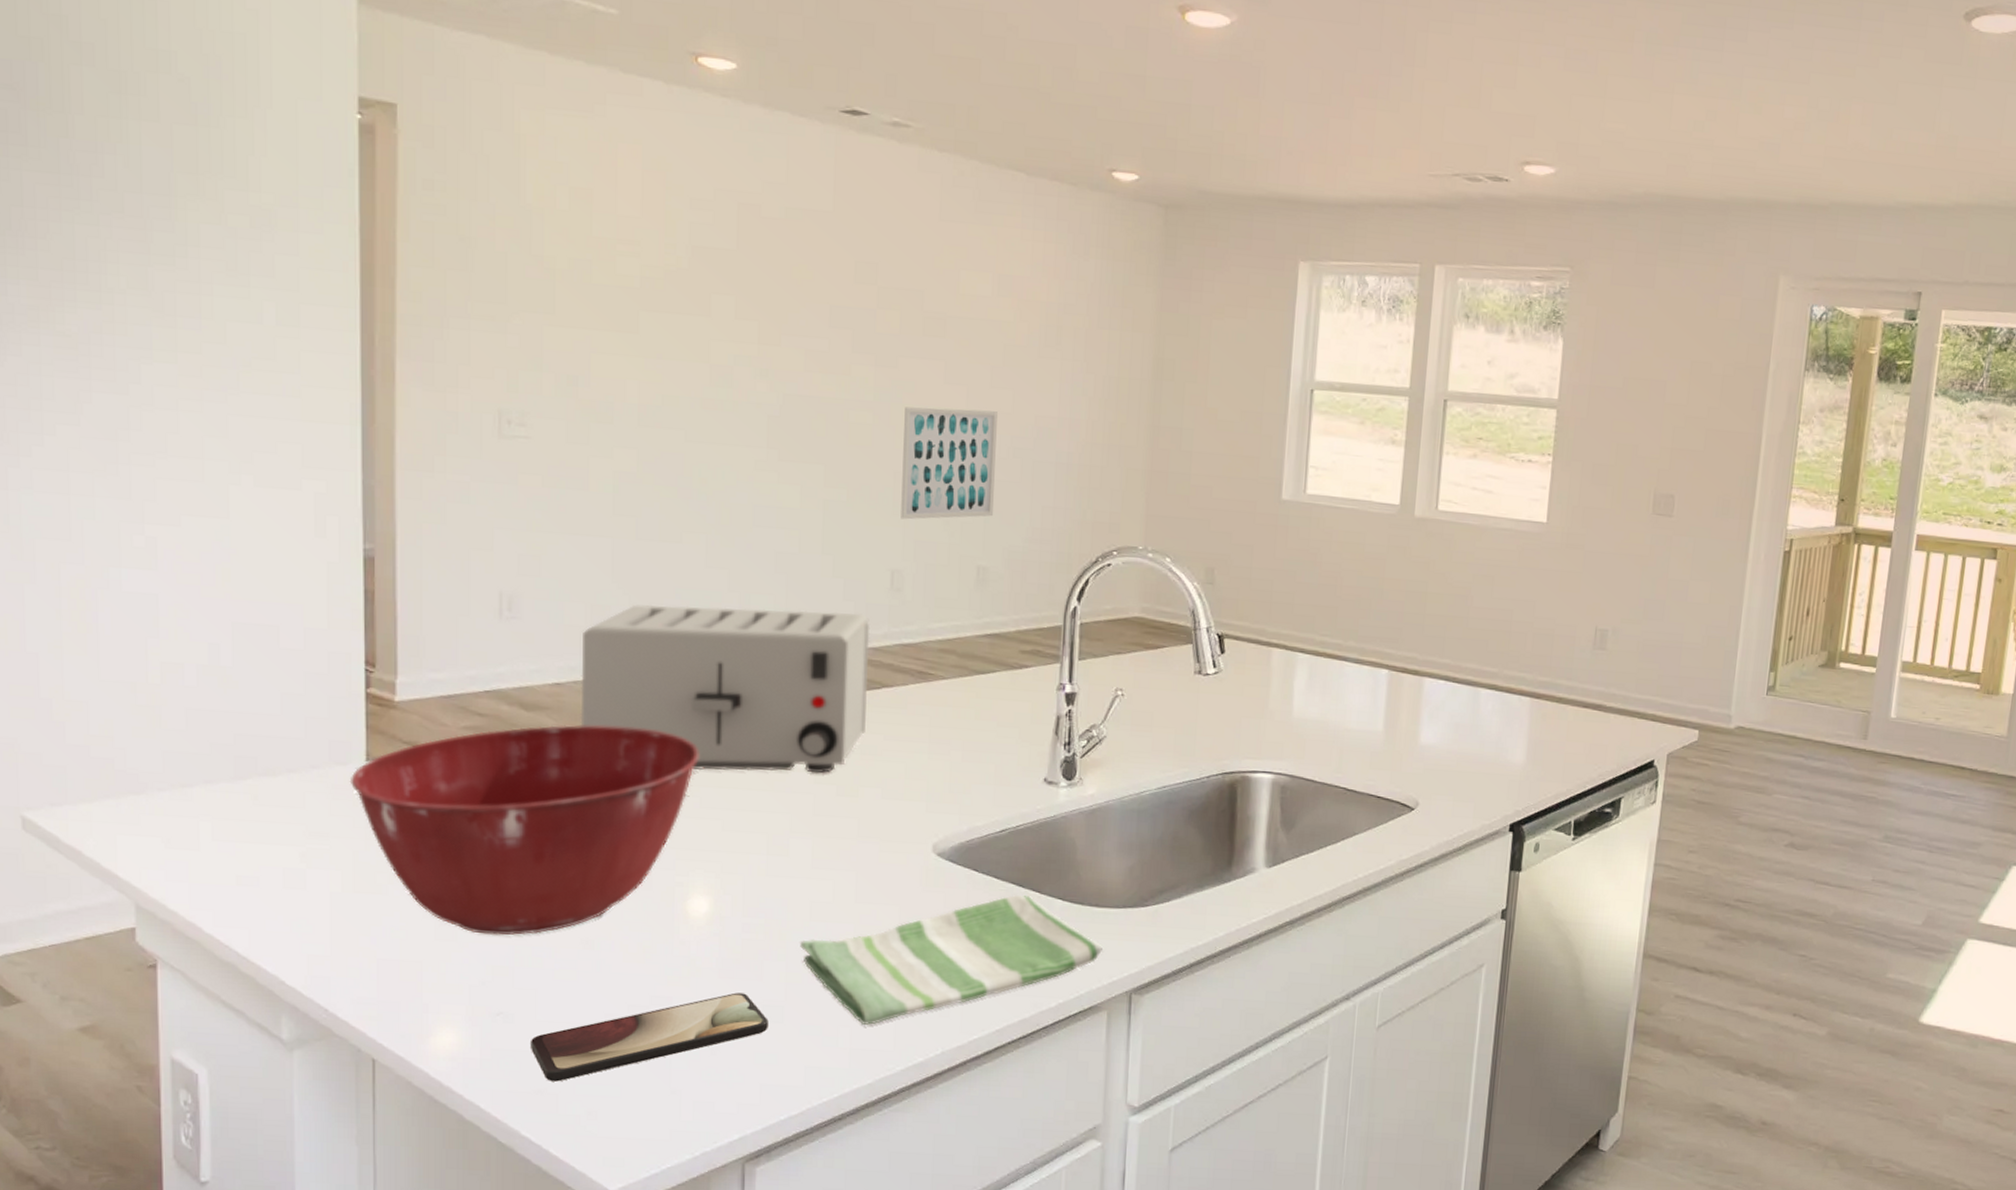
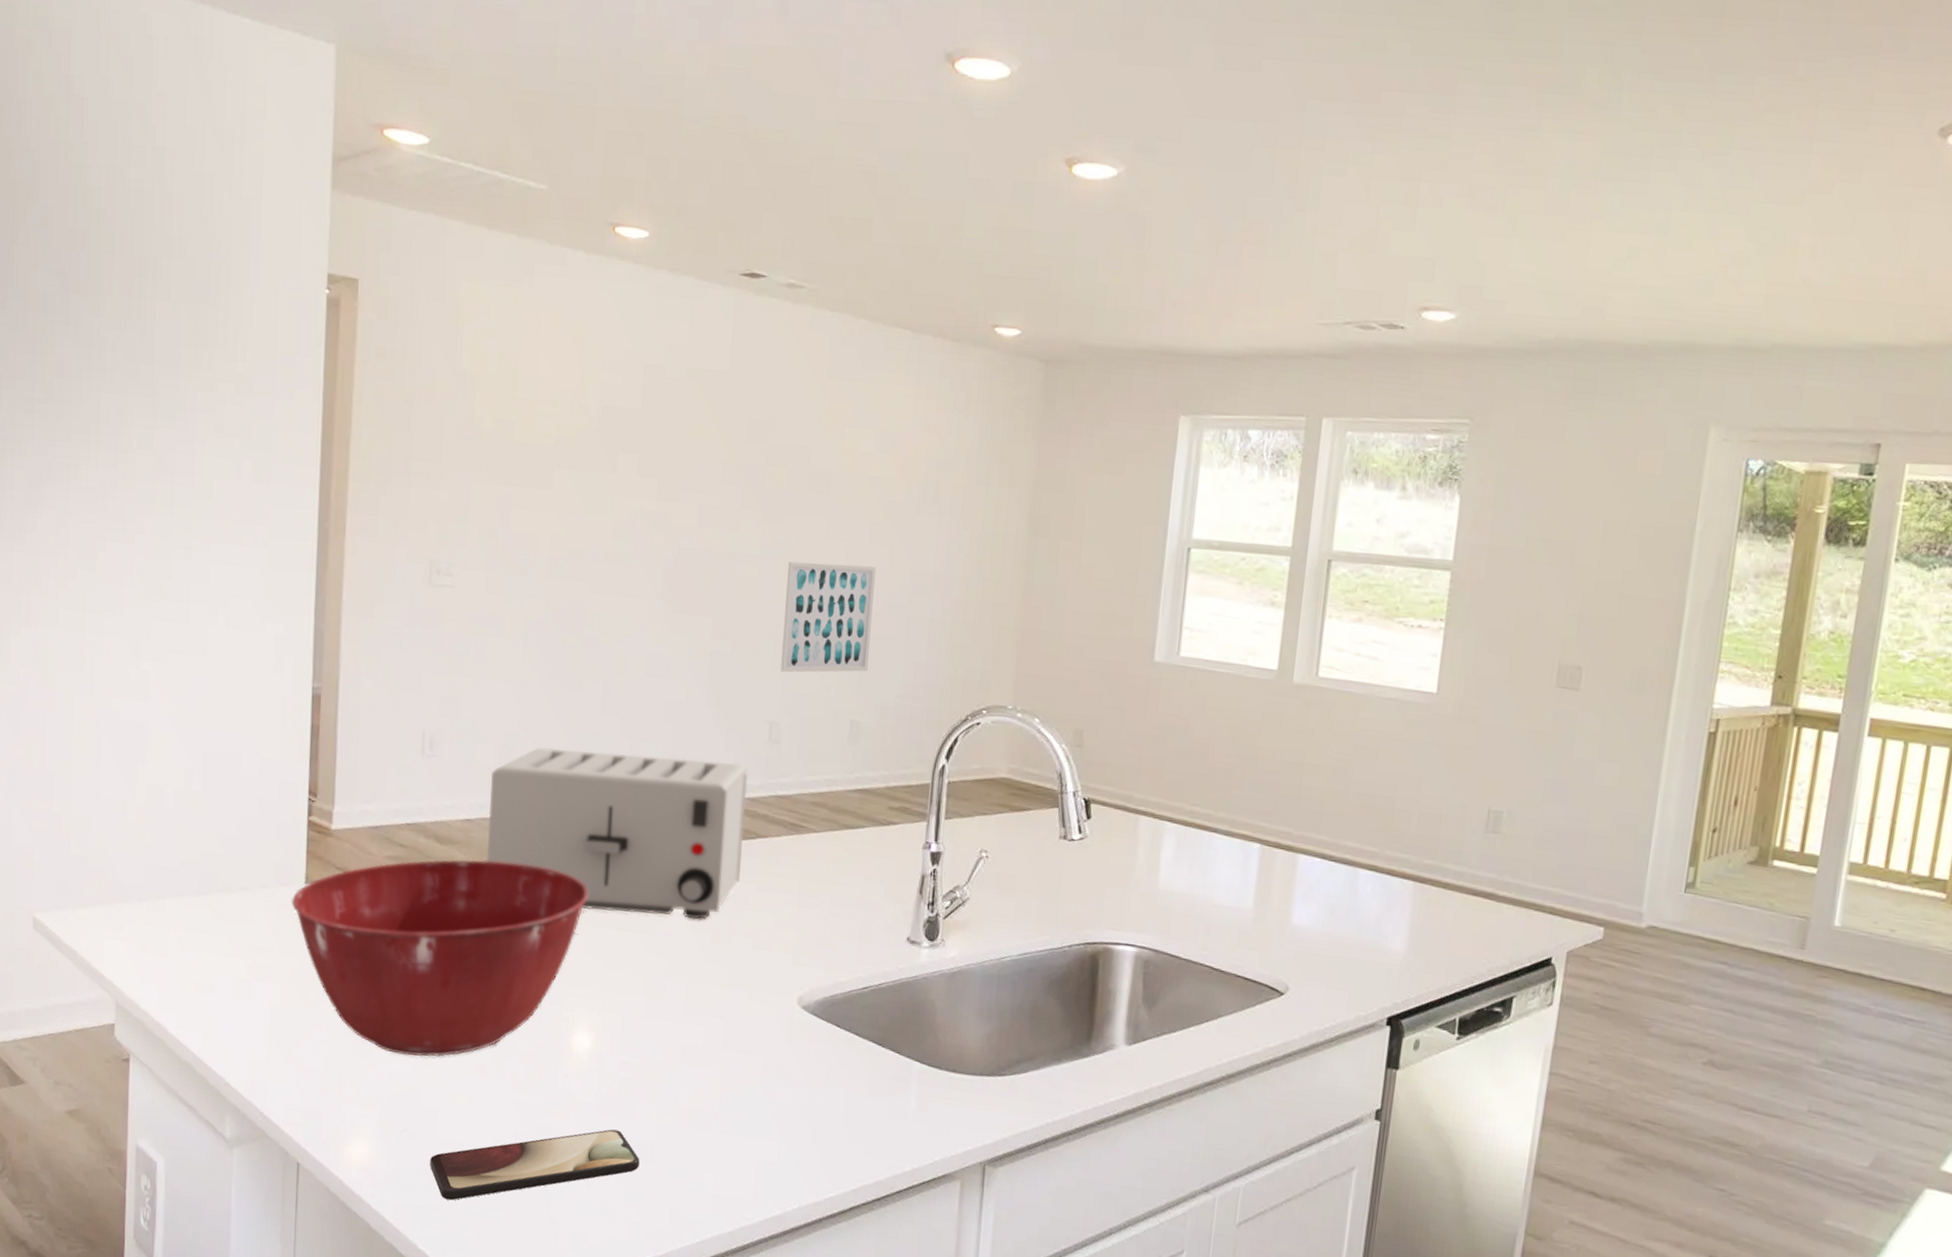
dish towel: present [800,895,1102,1025] -> none [671,1054,958,1173]

